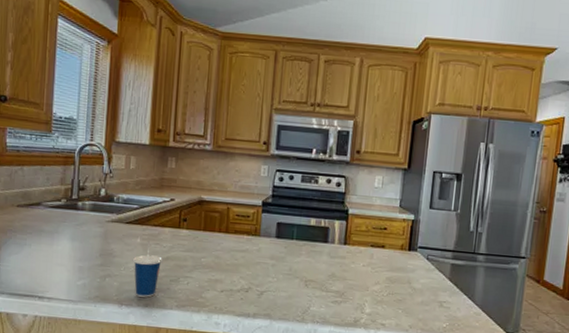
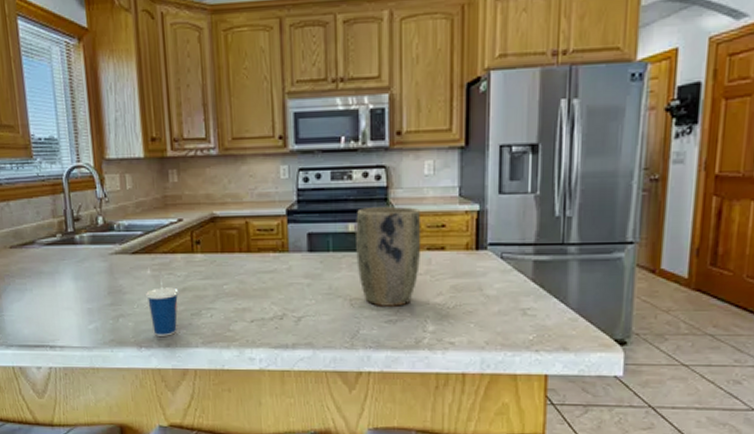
plant pot: none [314,207,369,290] -> present [356,206,421,306]

